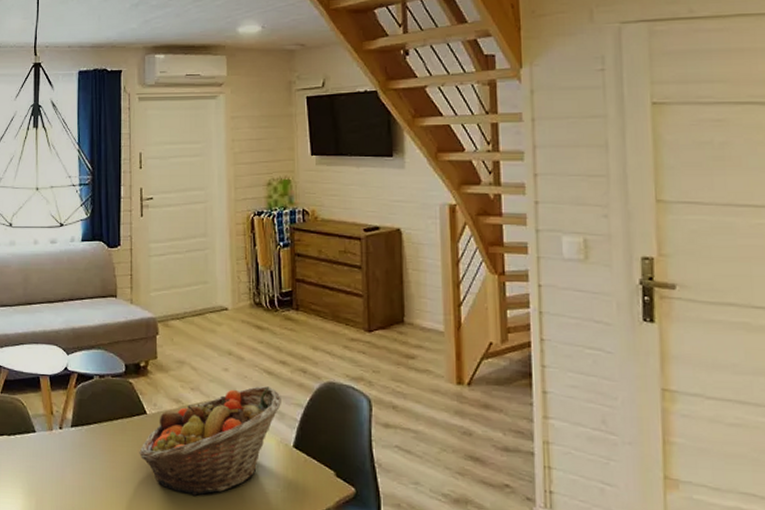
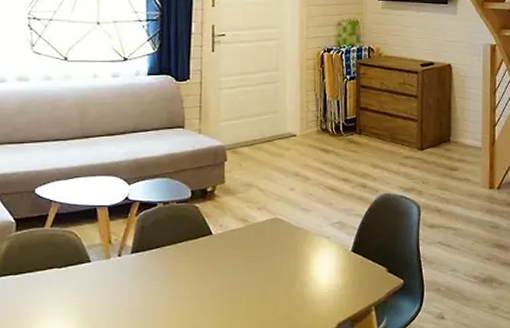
fruit basket: present [139,386,281,496] -> none [203,201,343,303]

